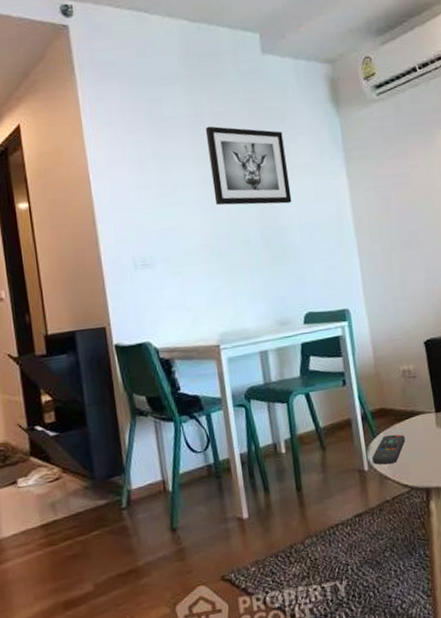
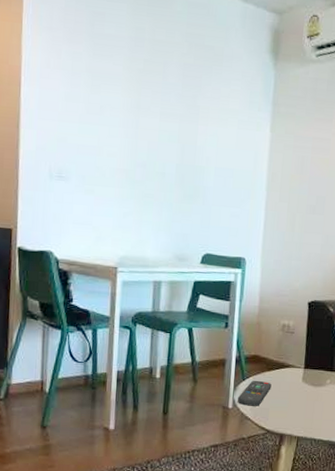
wall art: present [205,126,292,206] -> none [139,52,217,146]

